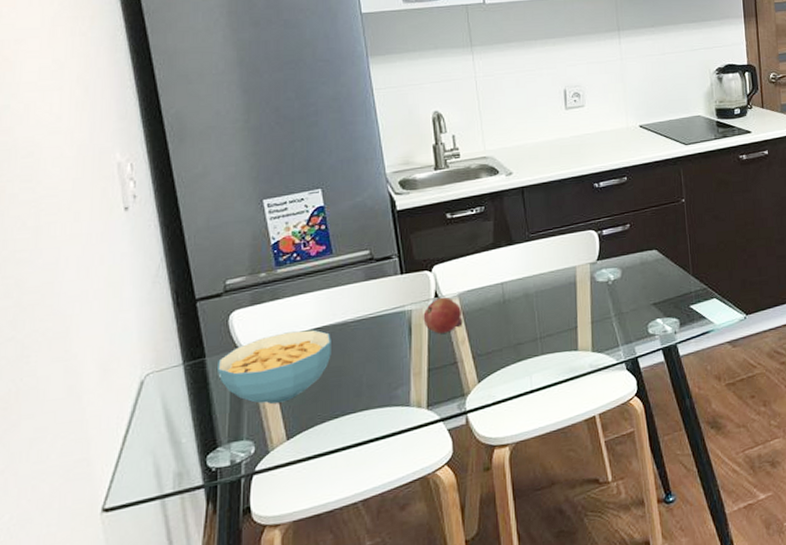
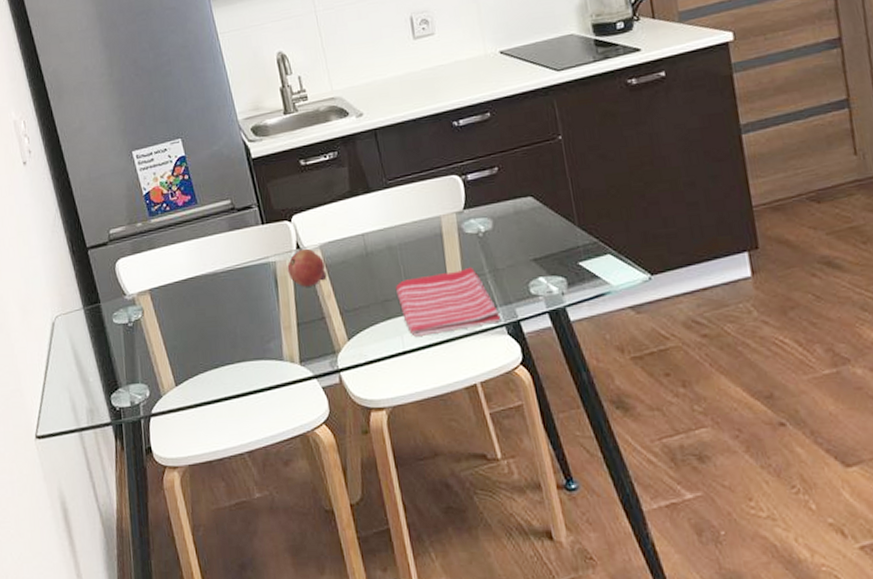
cereal bowl: present [218,329,331,404] -> none [111,279,206,350]
dish towel: none [528,311,622,376] -> present [395,266,501,337]

